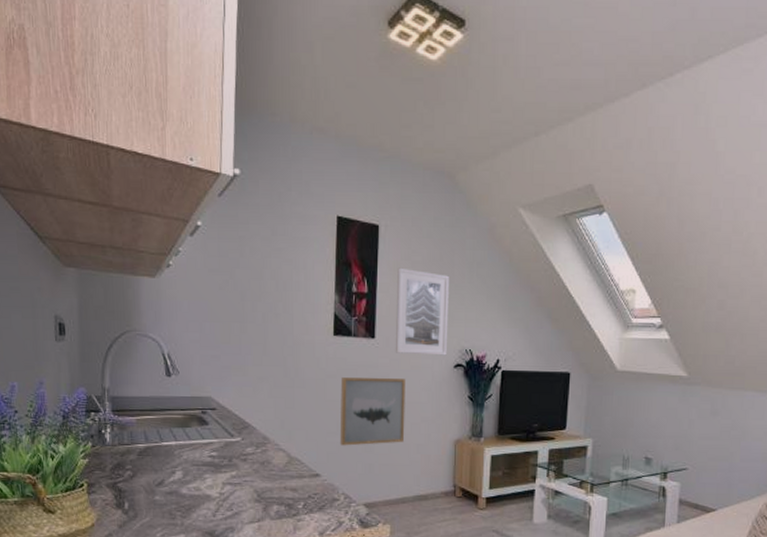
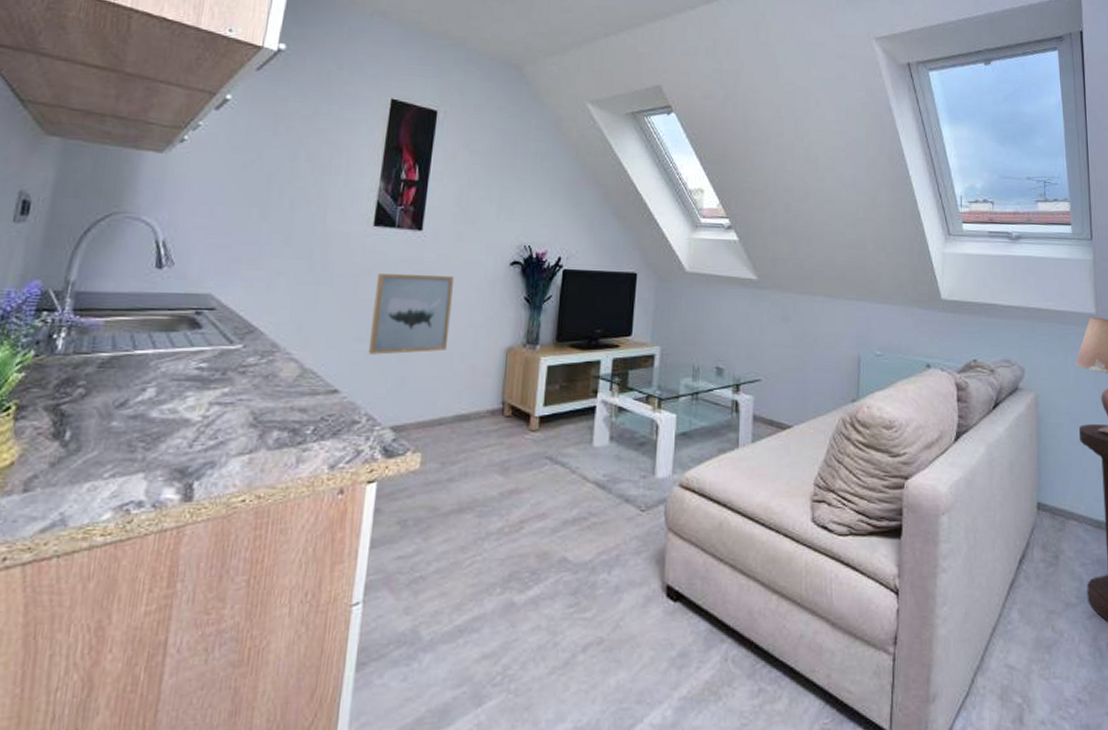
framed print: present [395,267,449,356] -> none [444,155,510,252]

